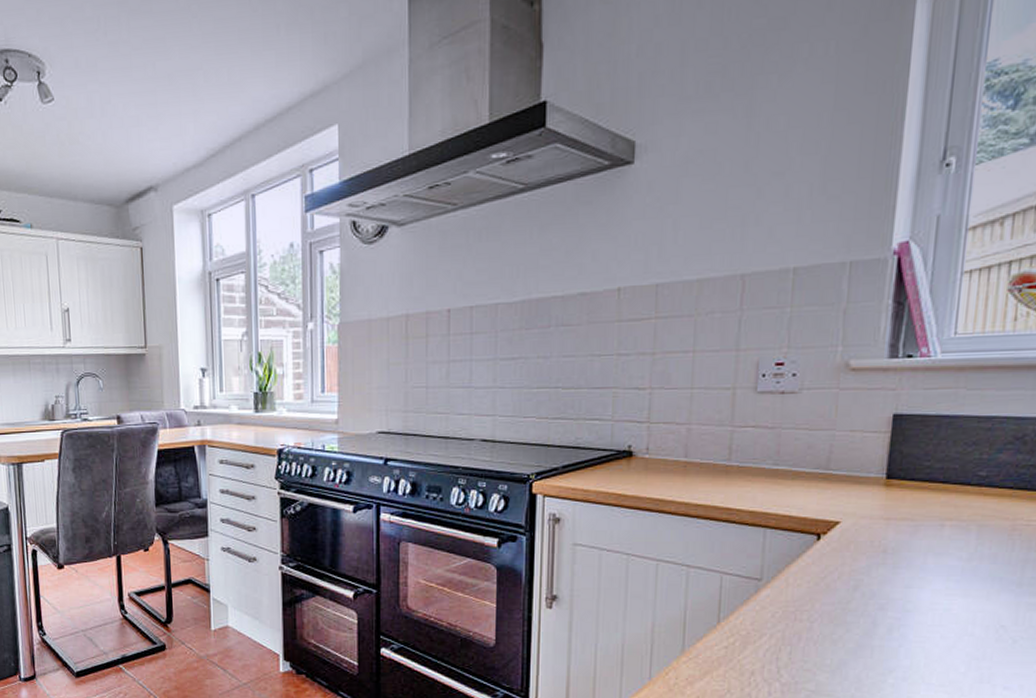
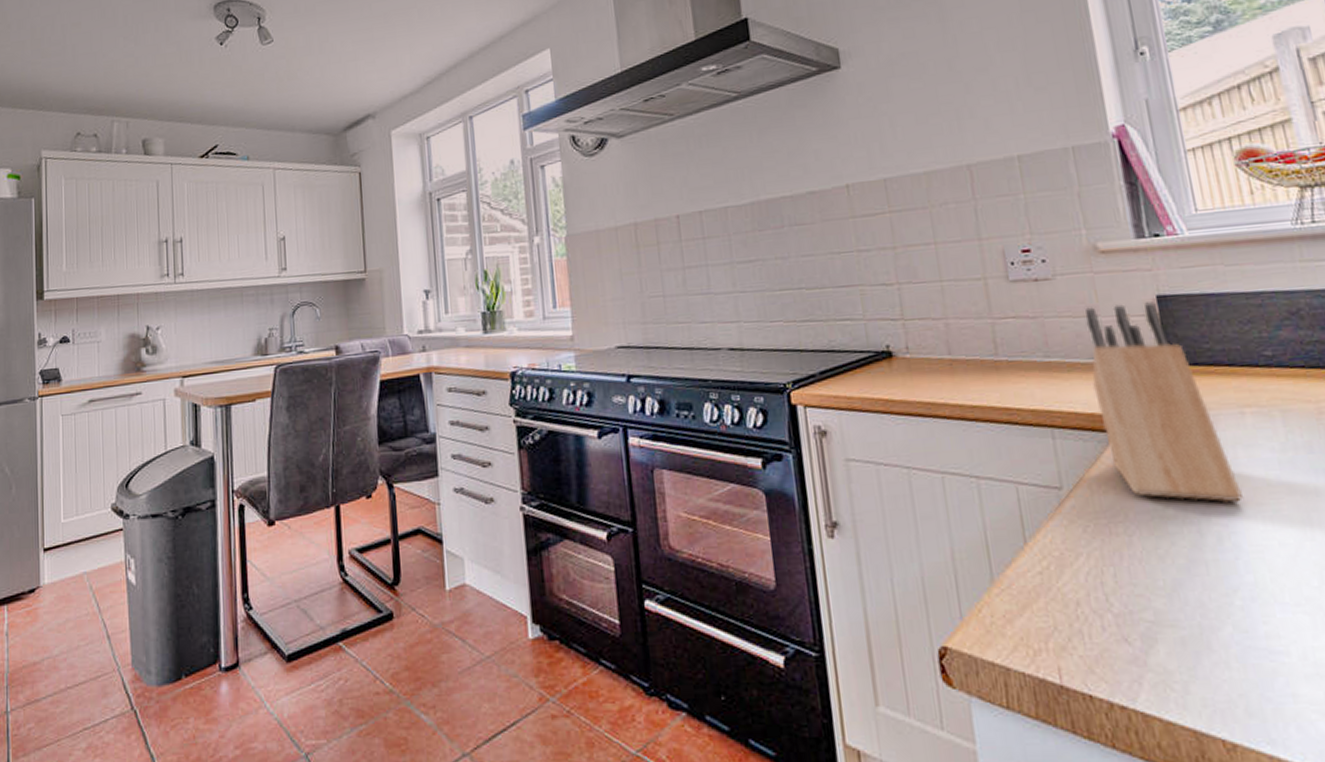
knife block: none [811,420,921,601] -> present [1085,302,1243,503]

